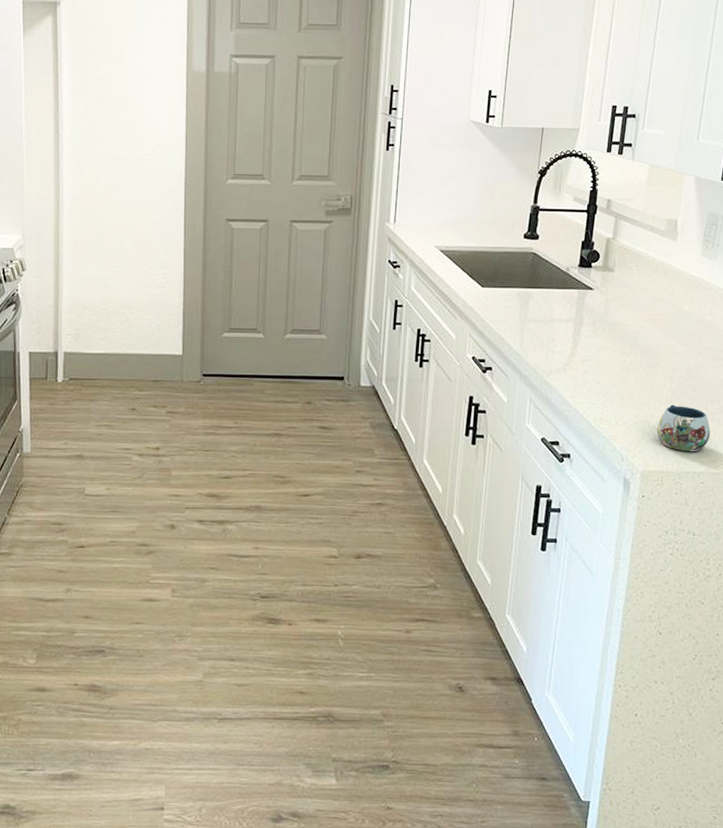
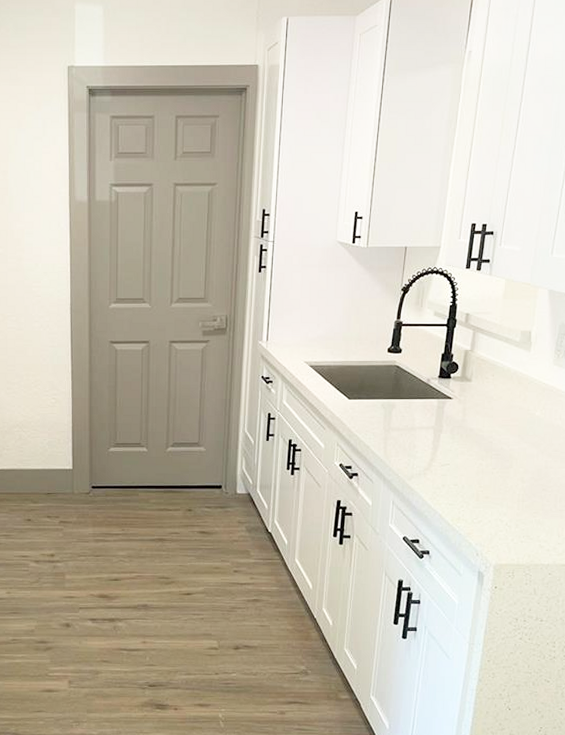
mug: present [657,404,711,452] -> none [509,503,558,546]

